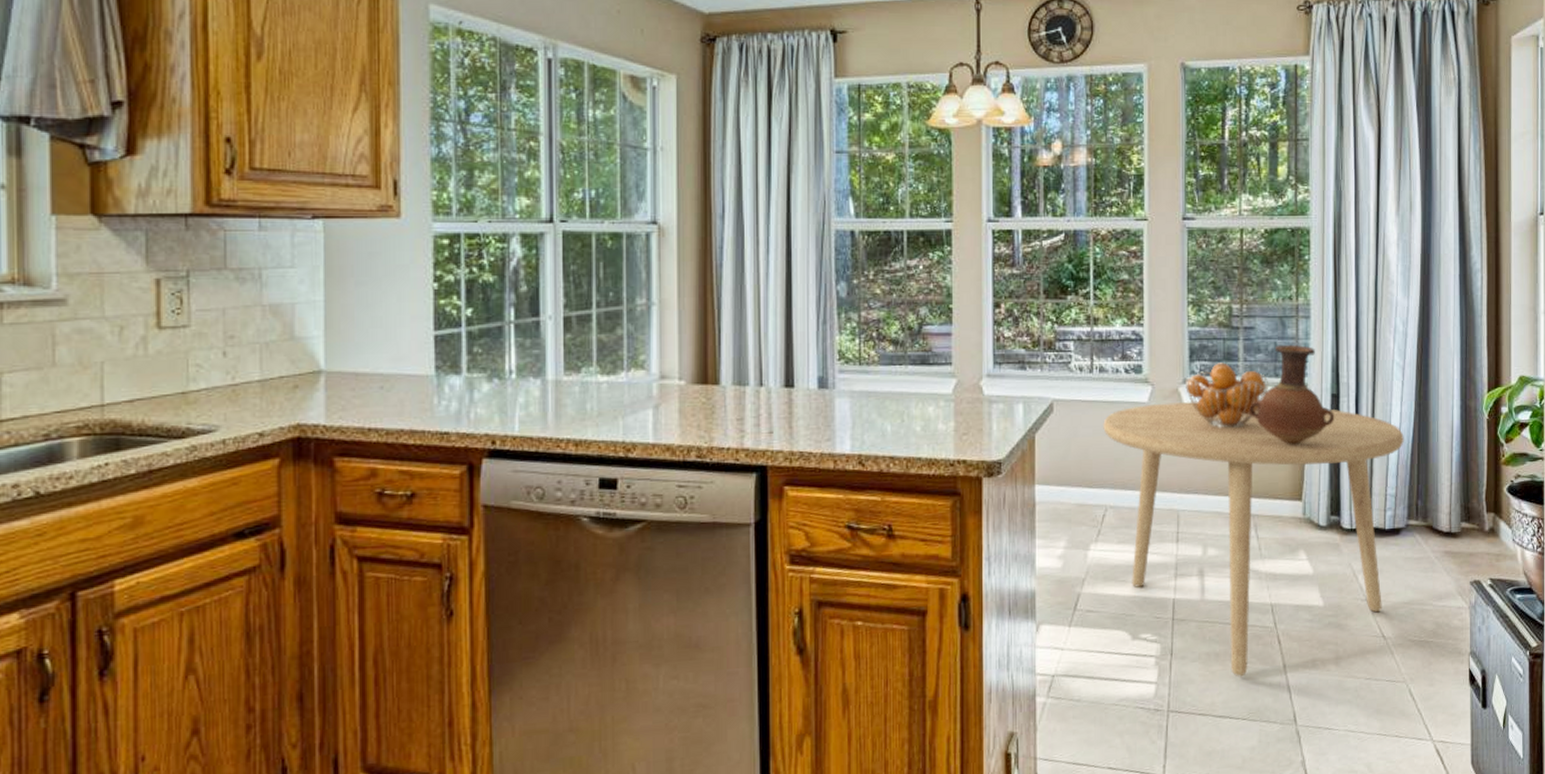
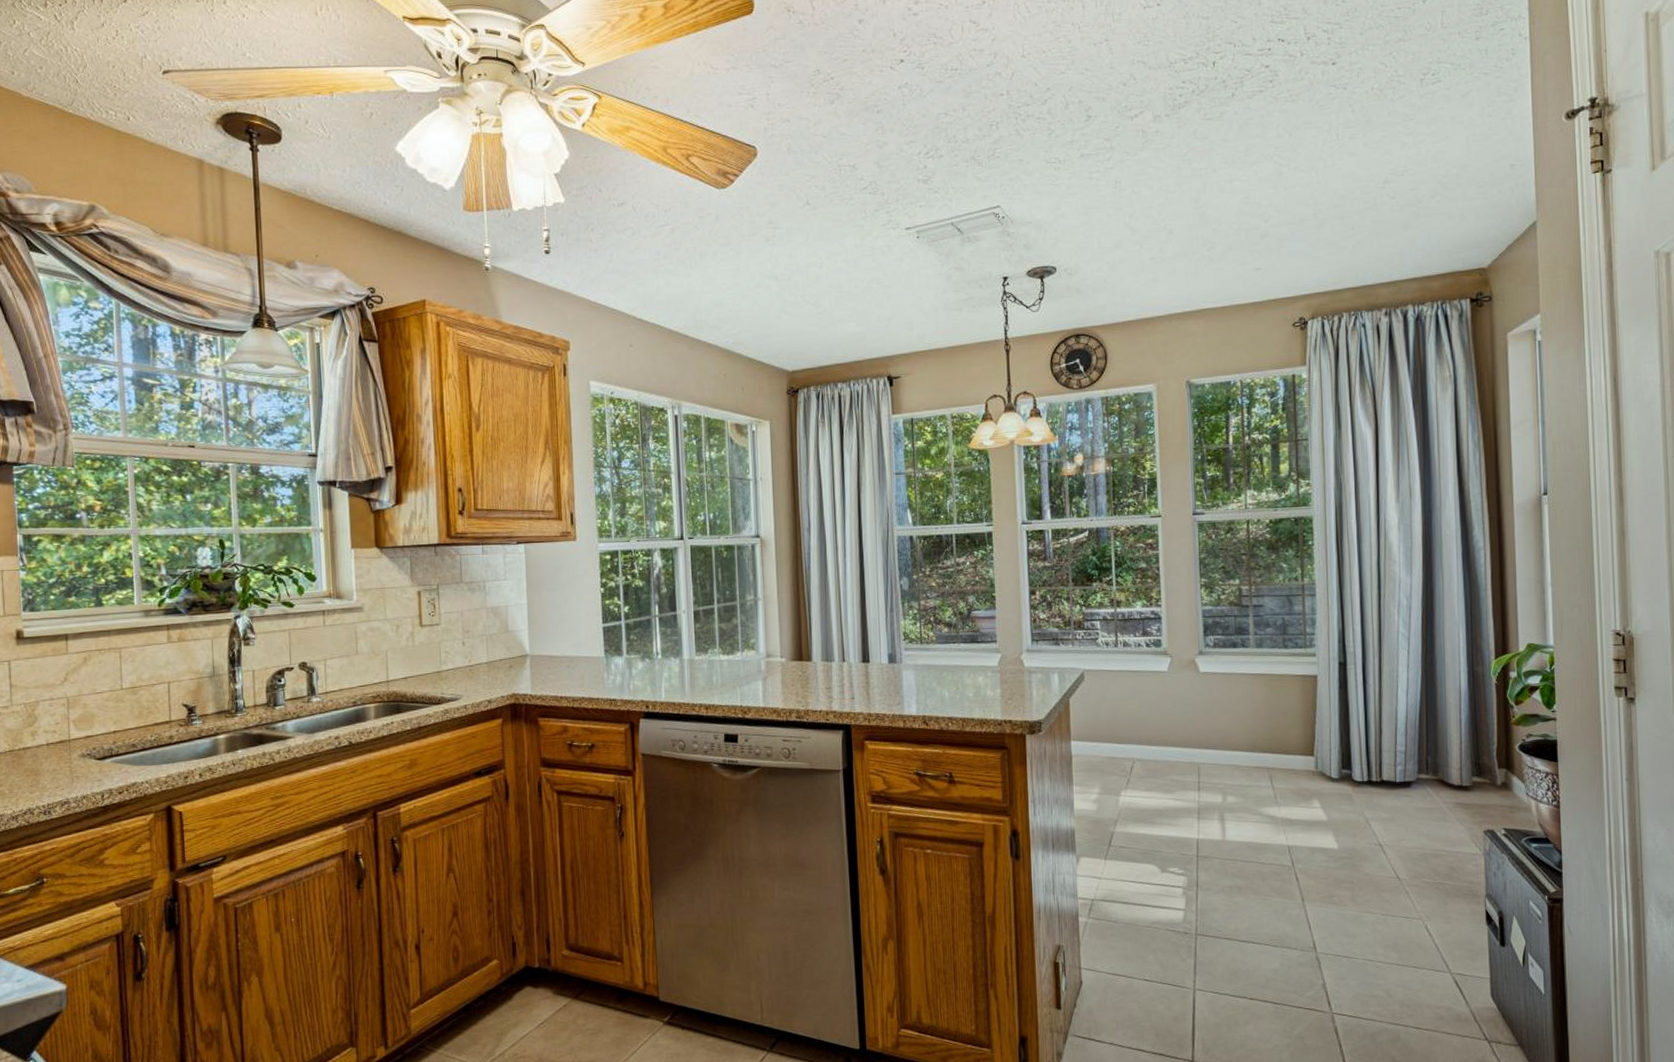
dining table: present [1103,401,1404,677] -> none [1128,670,1412,908]
fruit basket: present [1184,362,1269,429] -> none [1200,636,1279,694]
vase: present [1249,344,1335,445] -> none [1261,619,1343,708]

